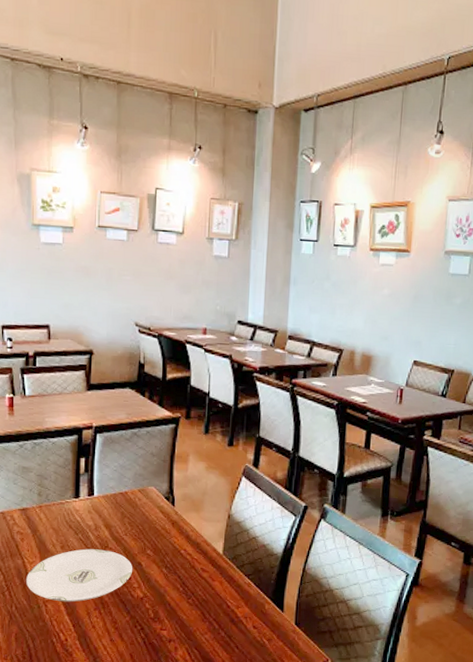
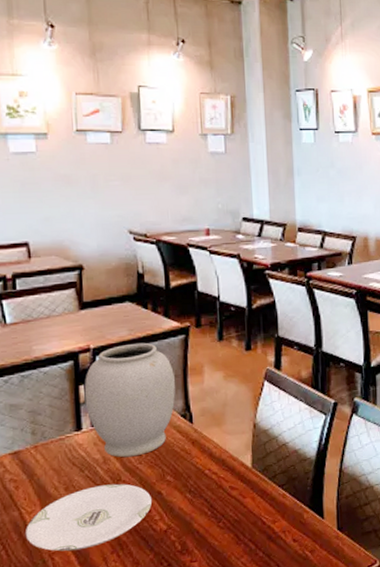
vase: none [84,426,163,528] -> present [84,342,176,458]

